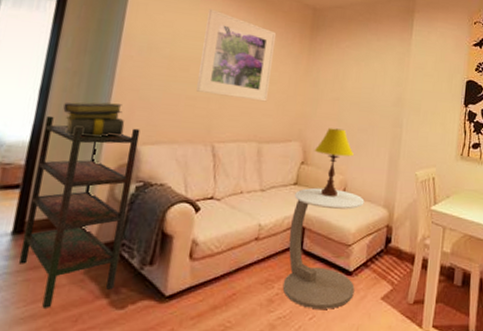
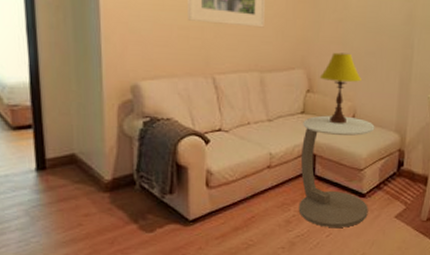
bookshelf: present [19,115,141,308] -> none [40,55,141,233]
stack of books: present [63,102,125,138] -> none [54,38,121,75]

